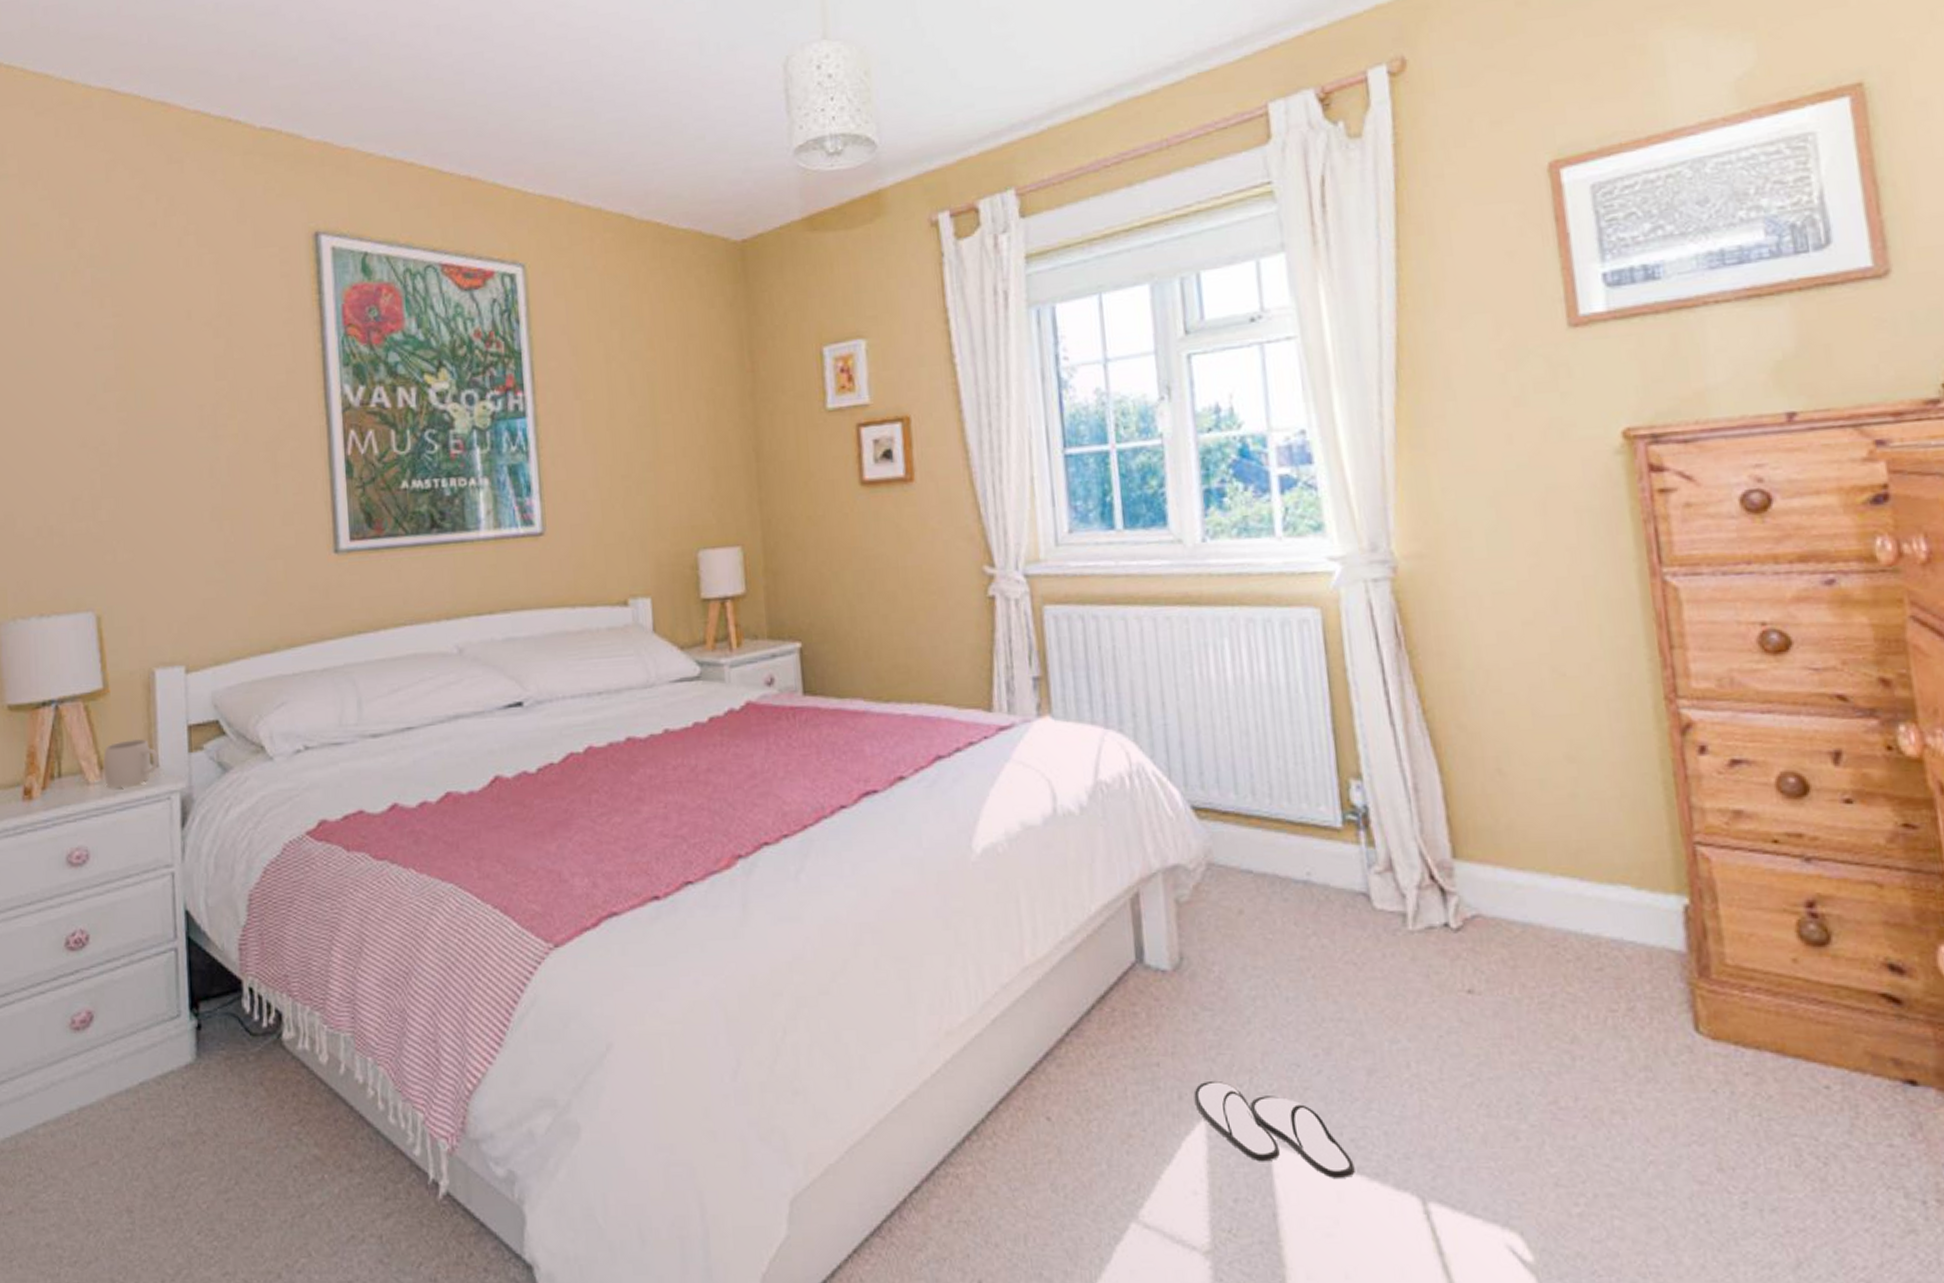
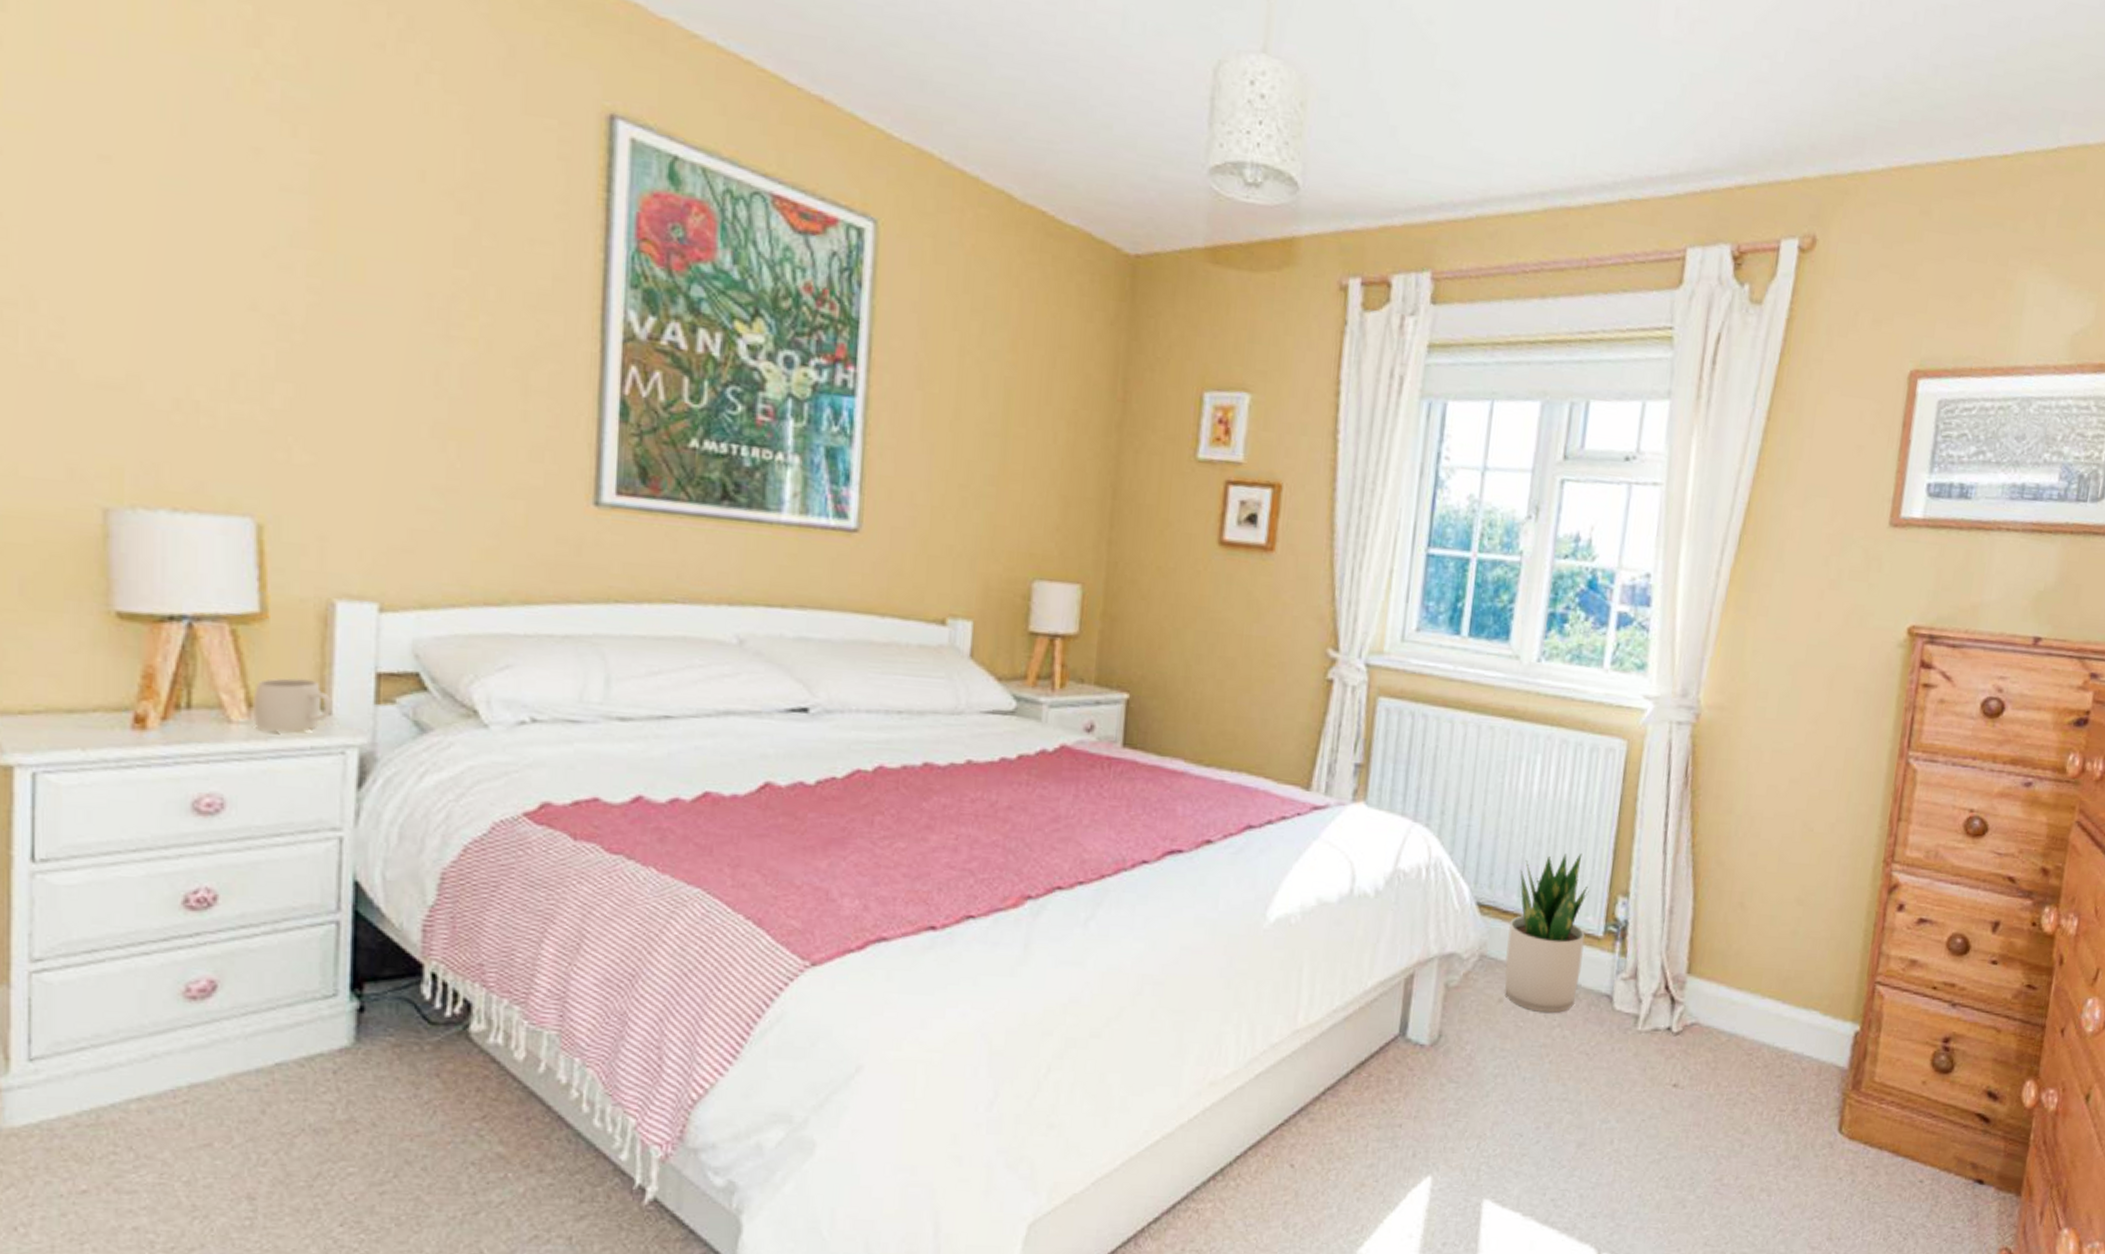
slippers: present [1194,1080,1355,1178] -> none [1426,1142,1550,1230]
planter: none [1231,738,1326,921] -> present [1505,853,1590,1013]

